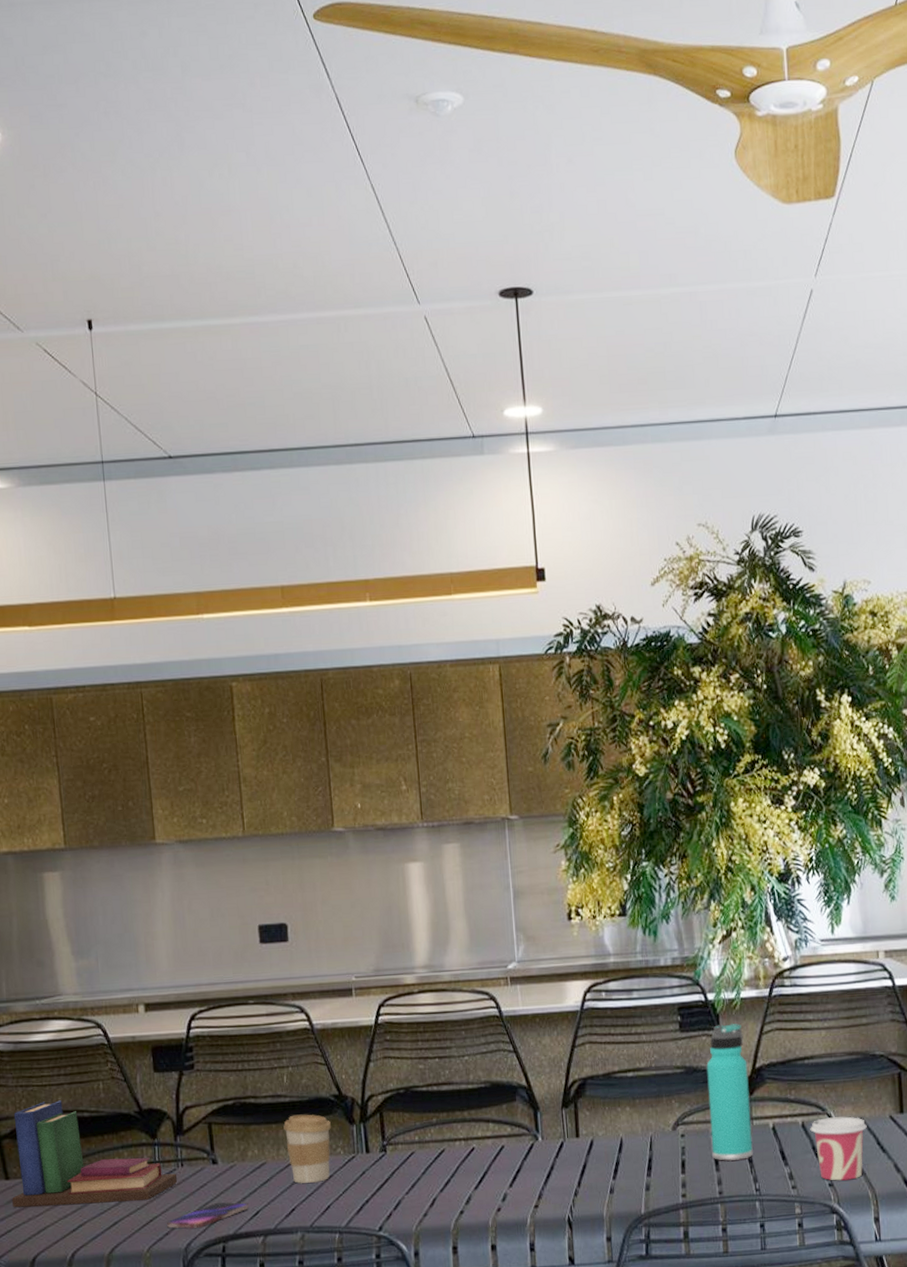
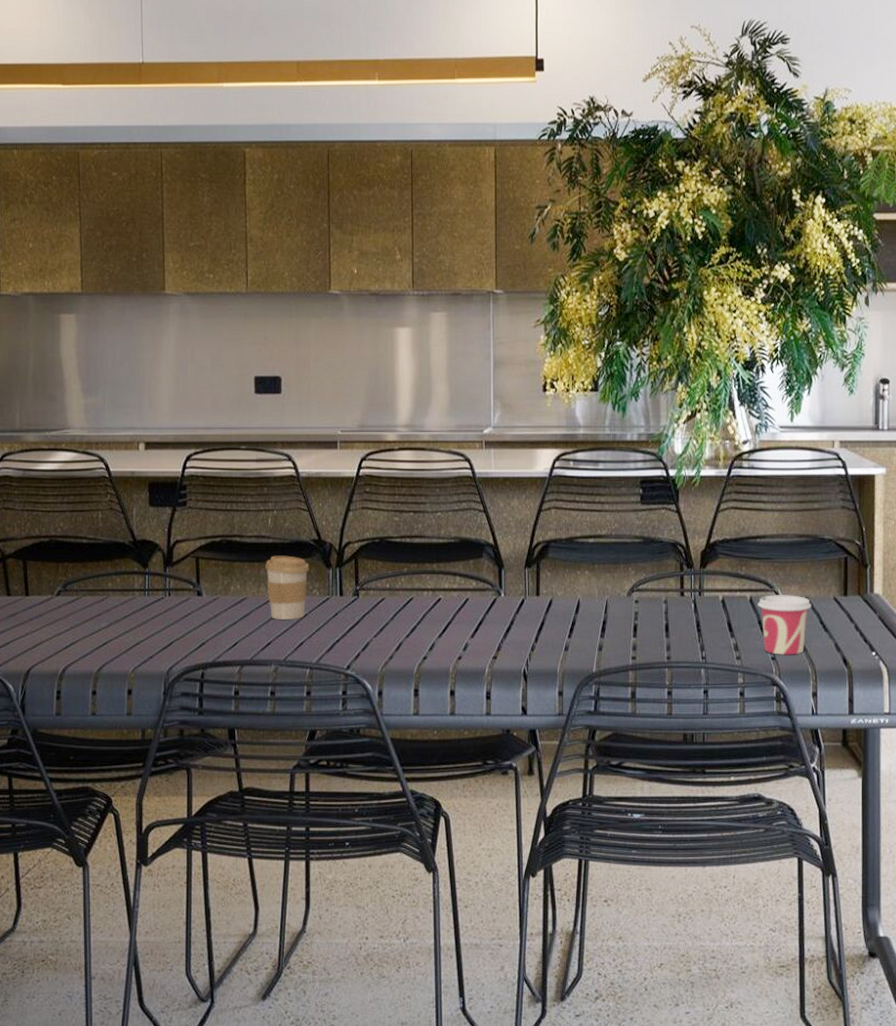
book: present [12,1100,177,1208] -> none [12,526,163,624]
smartphone: present [167,1202,249,1229] -> none [152,631,228,655]
thermos bottle: present [706,1023,753,1162] -> none [663,499,702,629]

